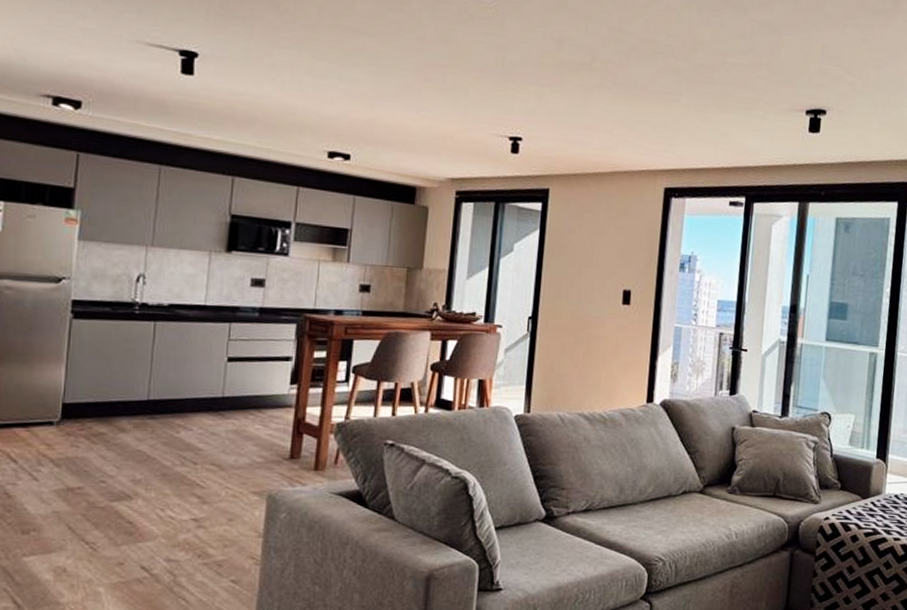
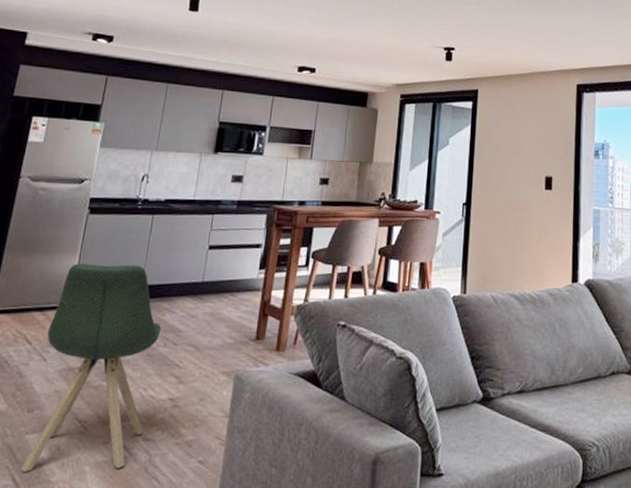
chair: none [21,375,177,595] -> present [20,264,162,473]

